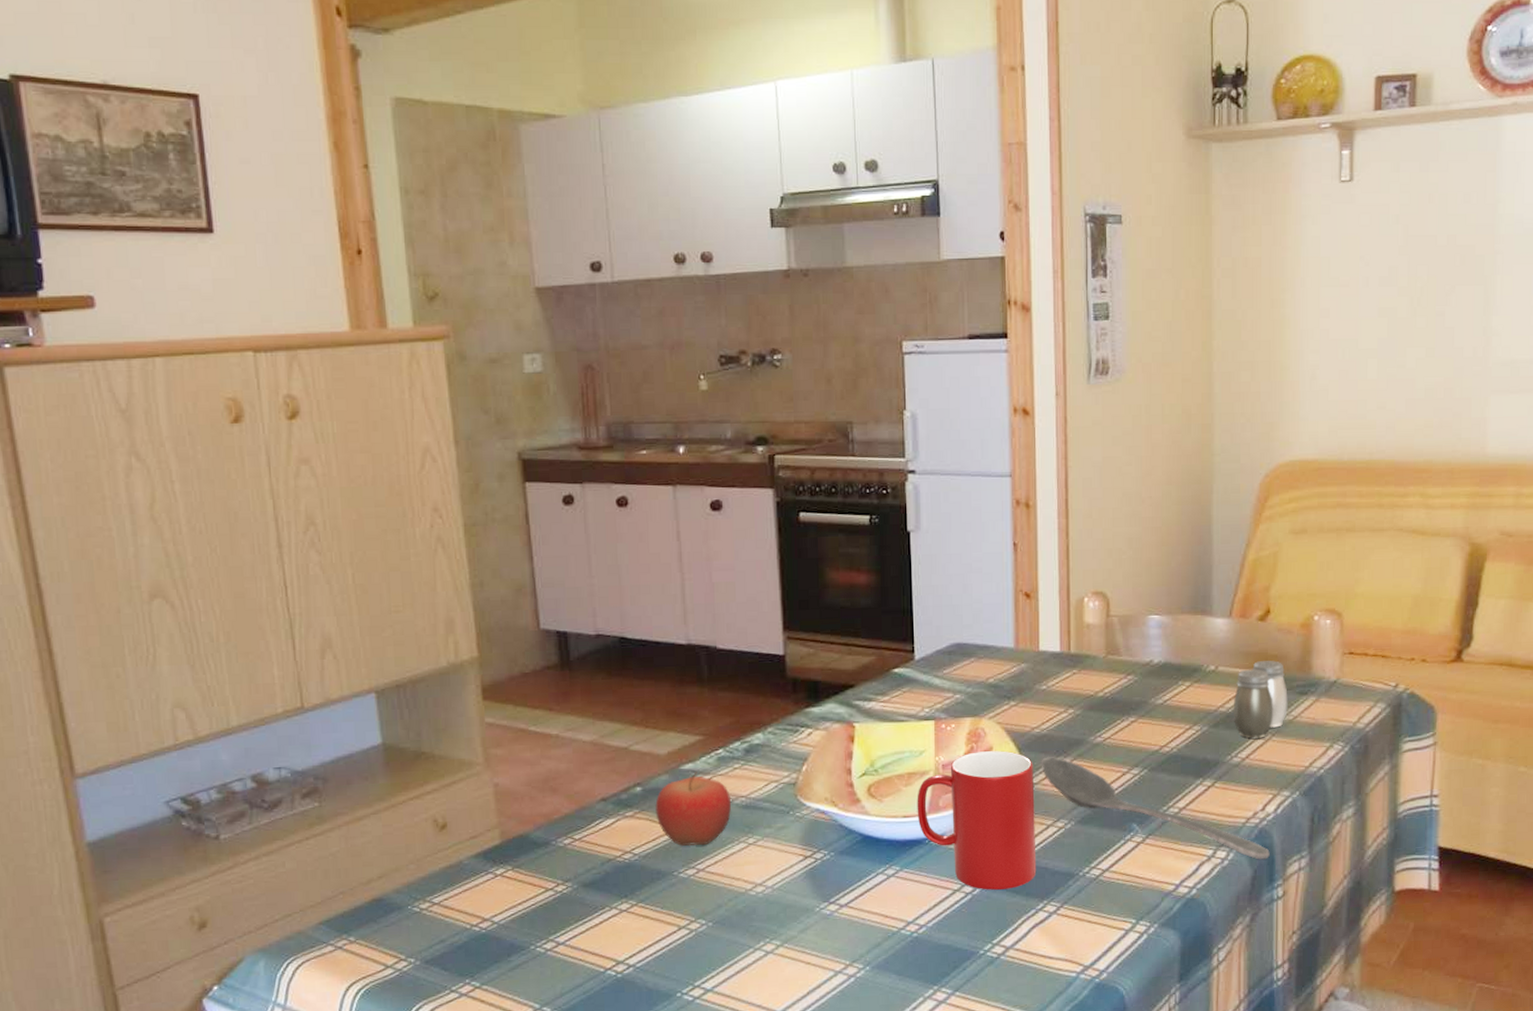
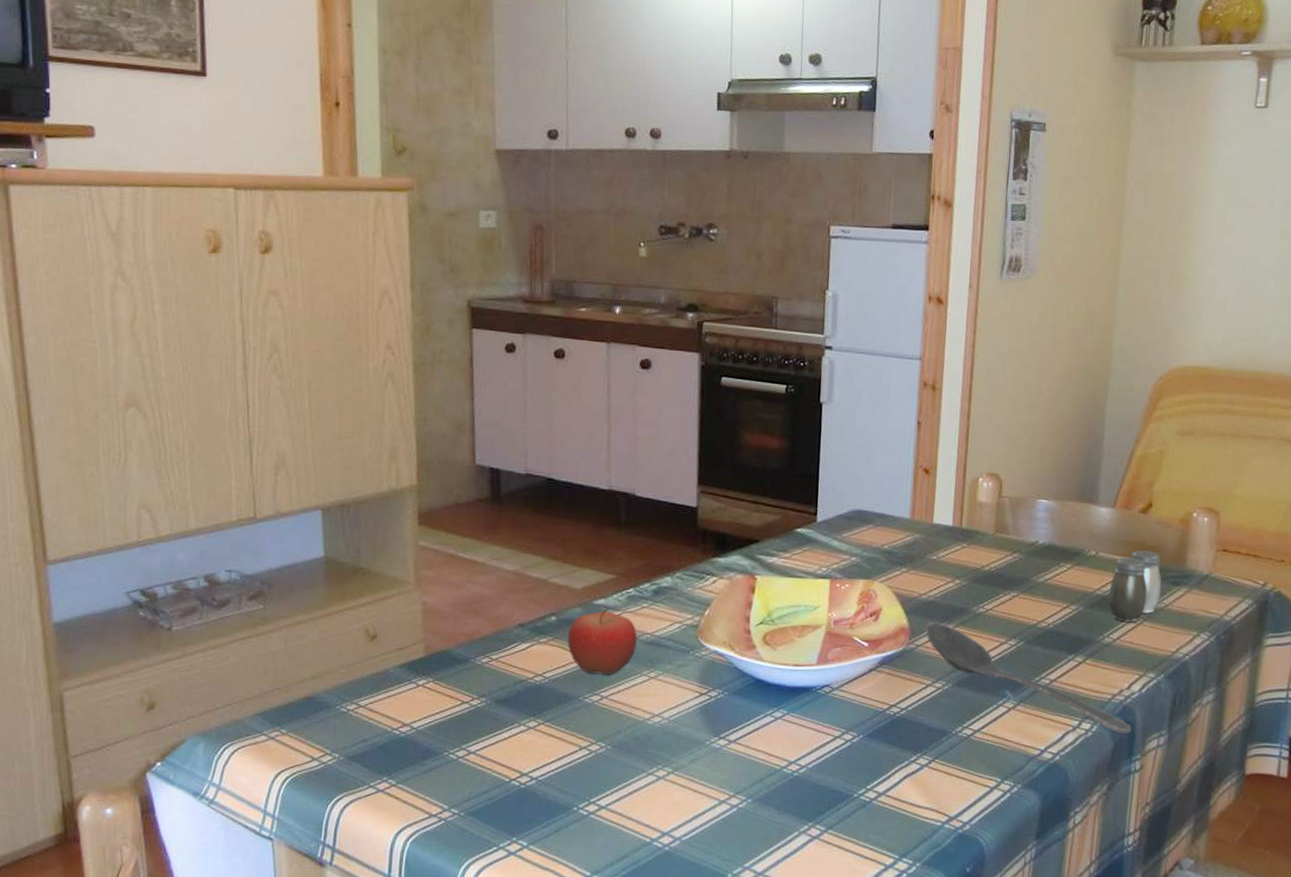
cup: present [917,751,1037,890] -> none [807,611,918,740]

